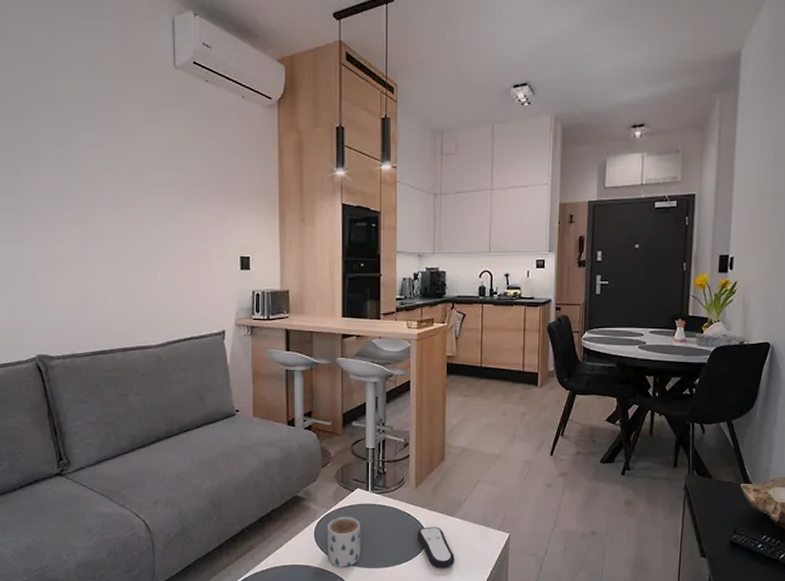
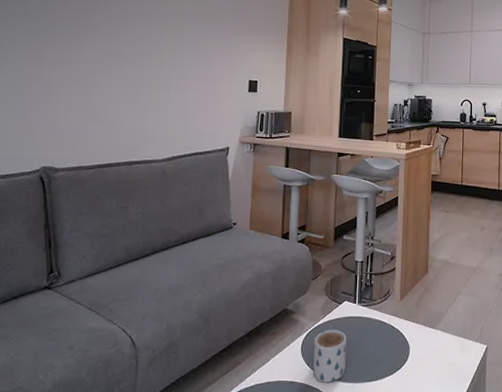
remote control: present [417,527,455,568] -> none [401,339,436,382]

